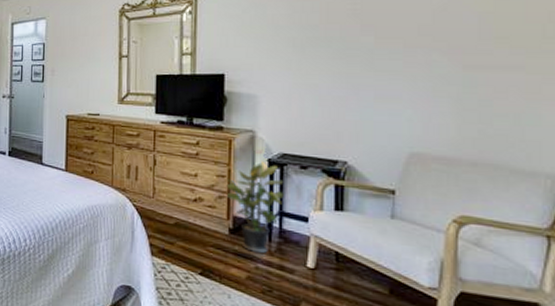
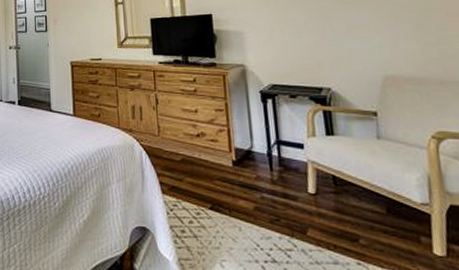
potted plant: present [226,161,285,253] -> none [225,93,280,182]

